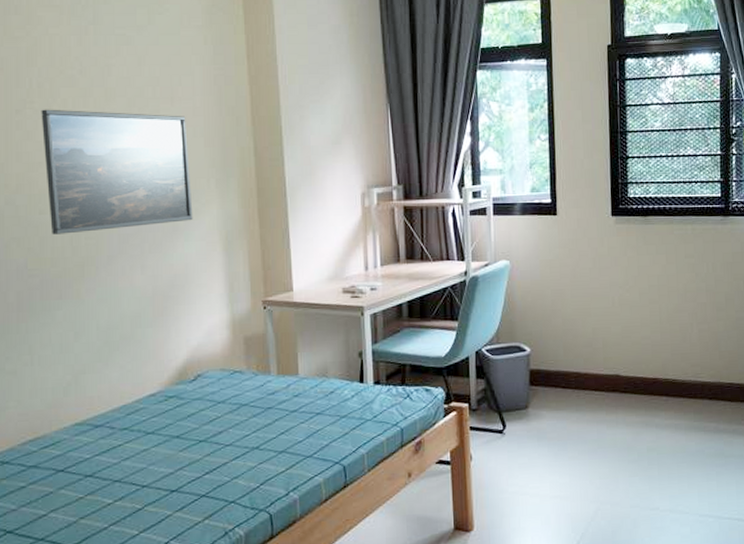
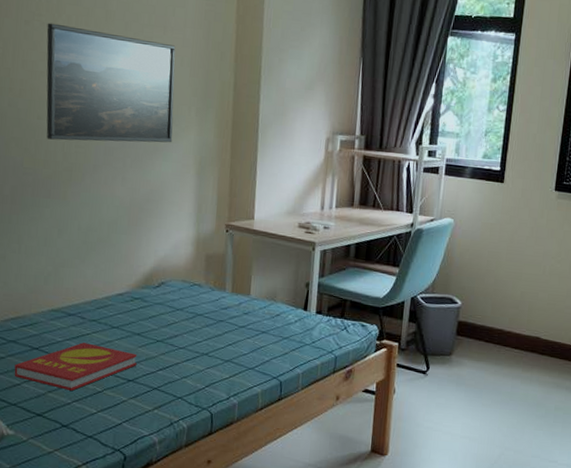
book: none [38,455,179,513] -> present [14,342,137,391]

